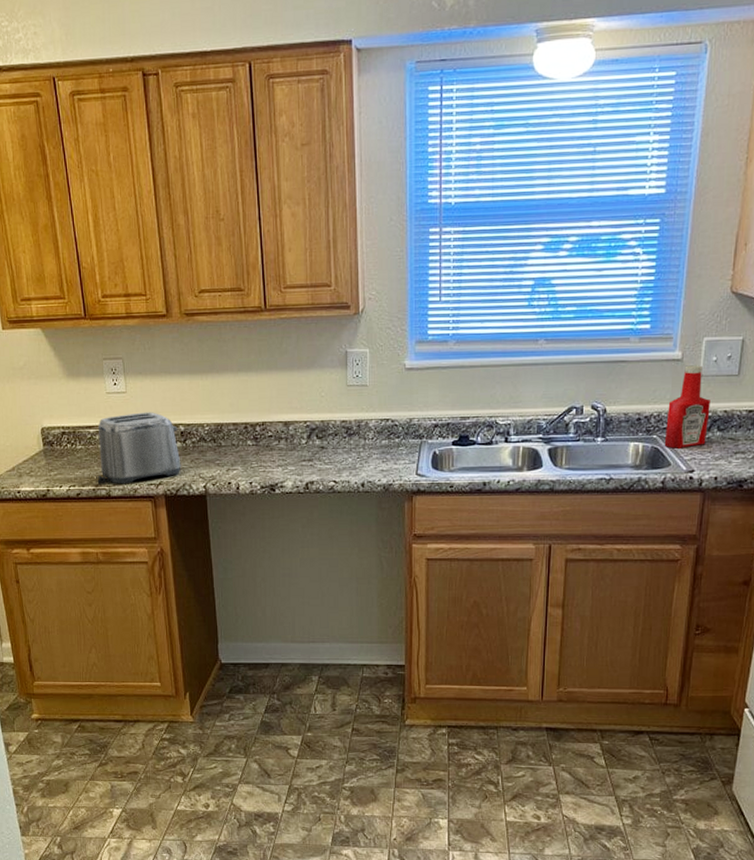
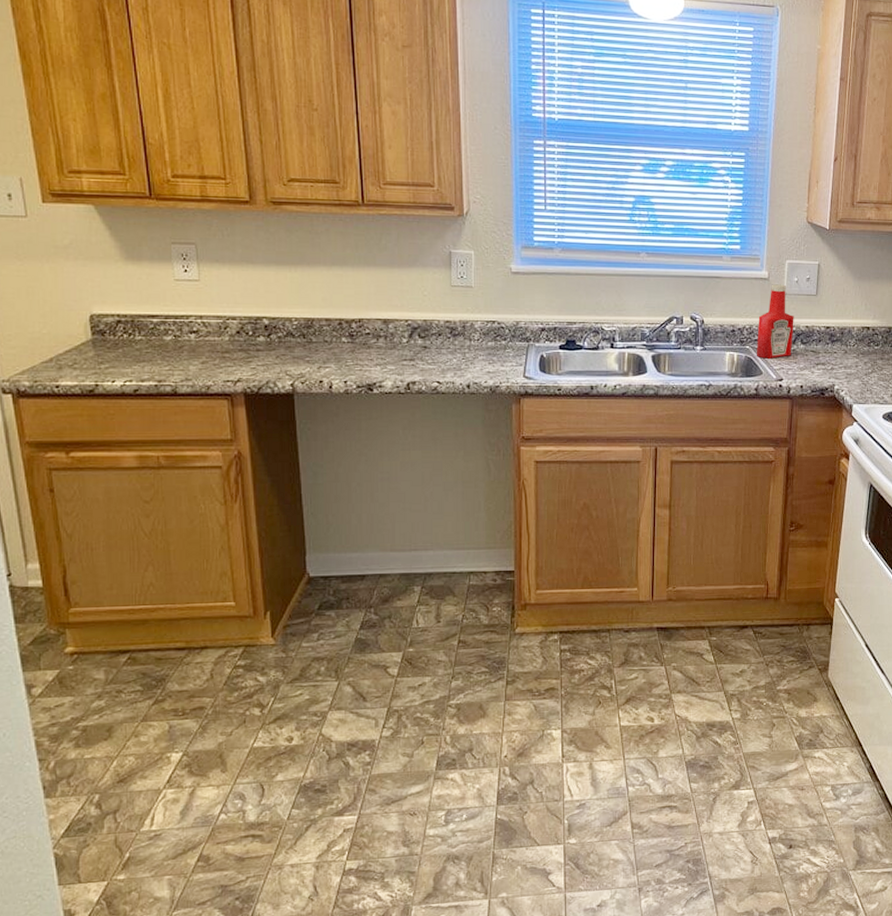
toaster: present [96,412,181,485] -> none [159,303,265,380]

